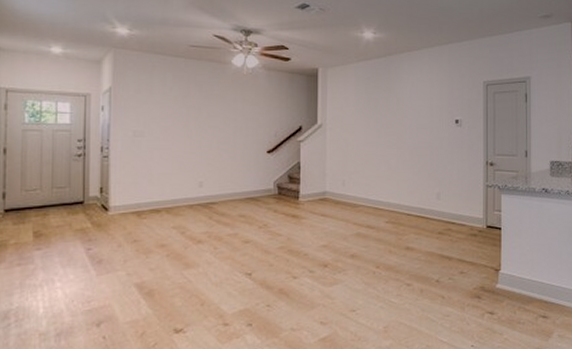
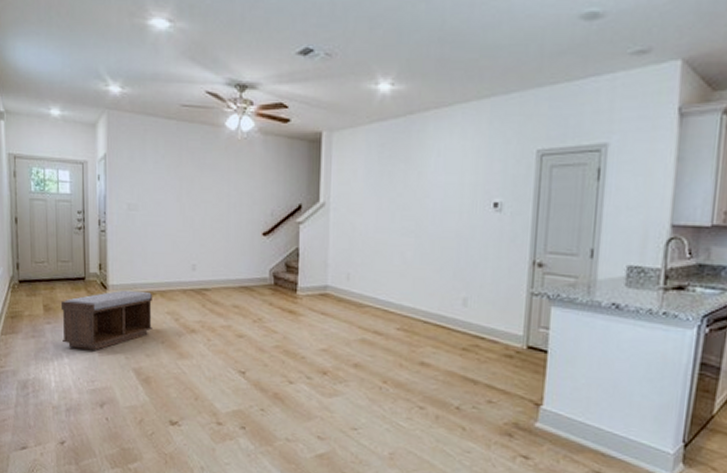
bench: none [54,209,157,271] -> present [60,289,152,350]

